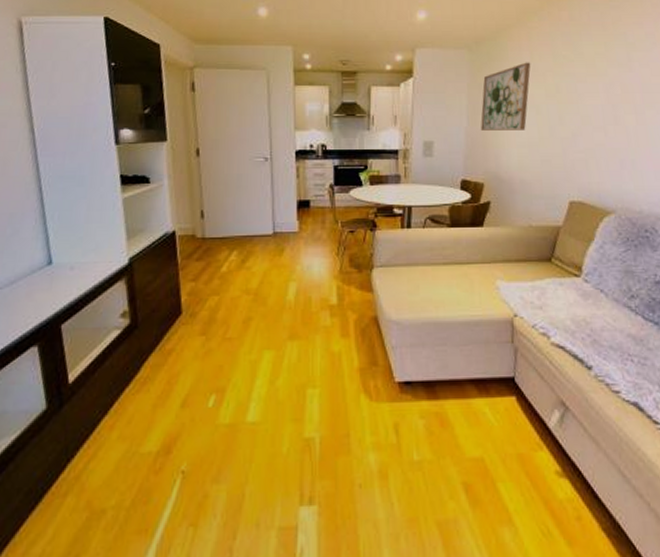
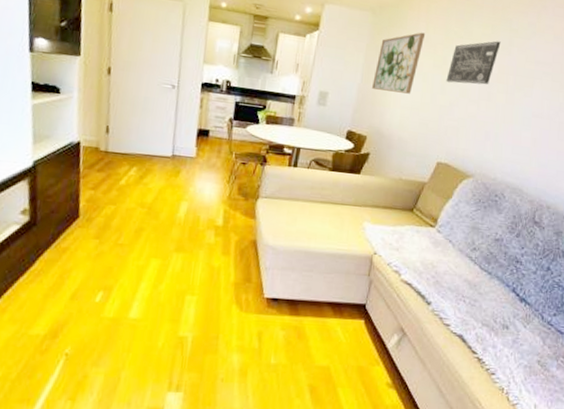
wall art: none [563,58,618,111] -> present [446,41,501,85]

